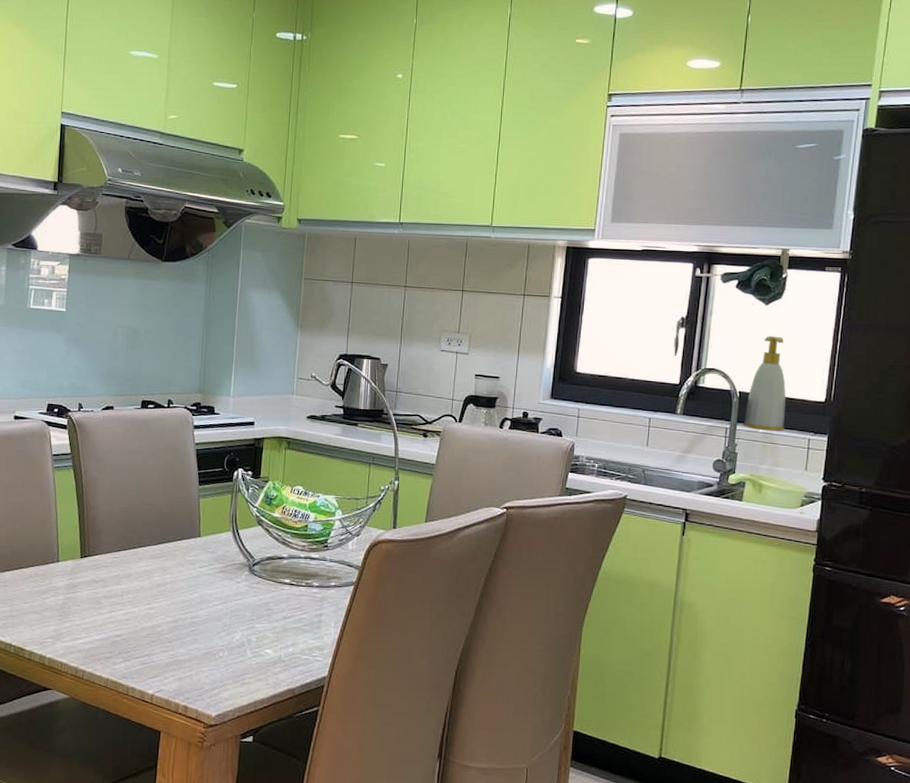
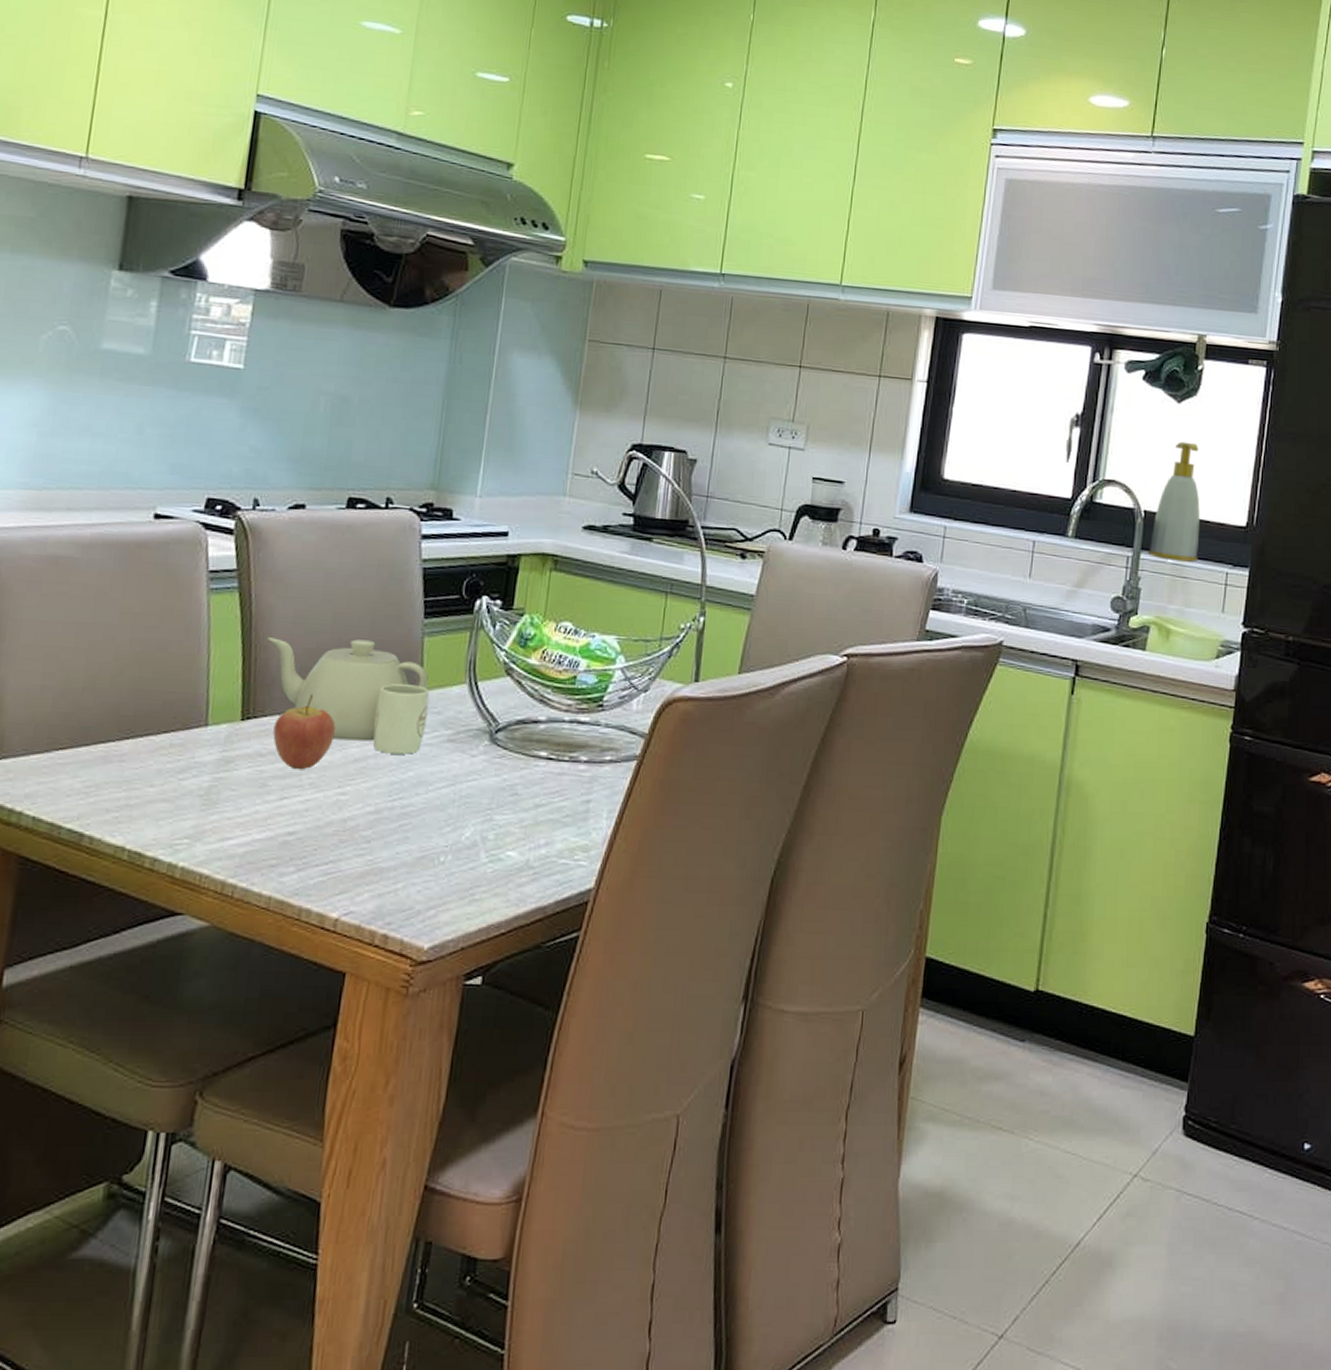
teapot: none [94,500,204,572] -> present [267,637,428,741]
fruit: none [102,539,143,592] -> present [273,694,336,770]
mug: none [168,532,206,581] -> present [372,684,430,754]

